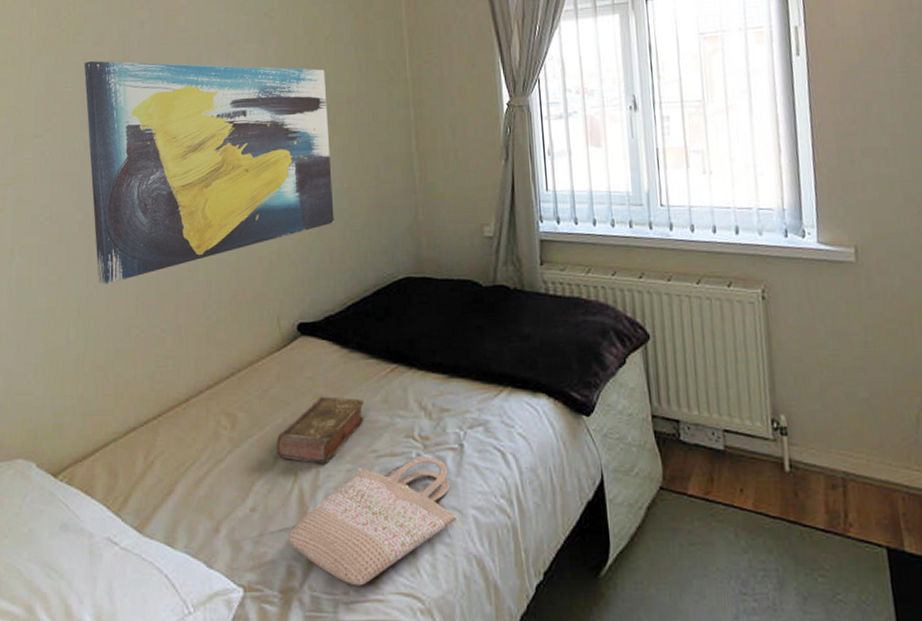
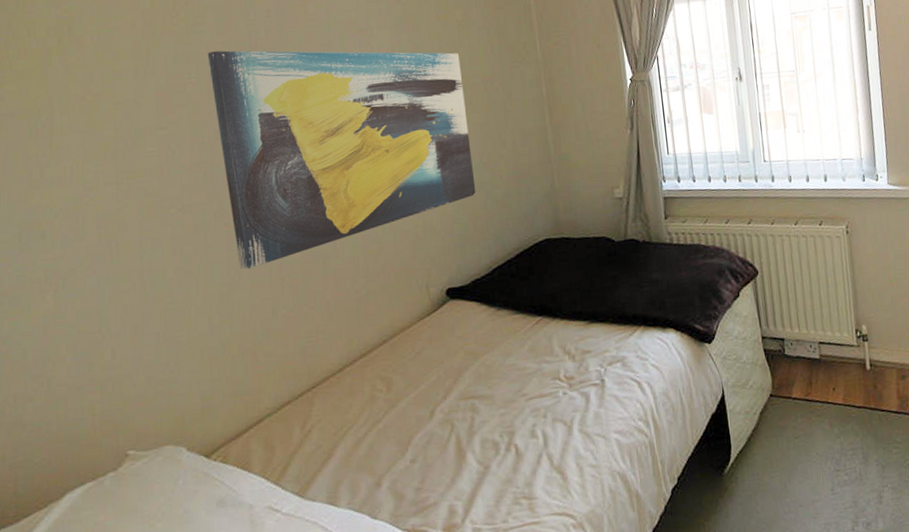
book: present [275,396,364,464] -> none [431,351,514,413]
shopping bag: present [289,456,460,586] -> none [449,393,604,514]

